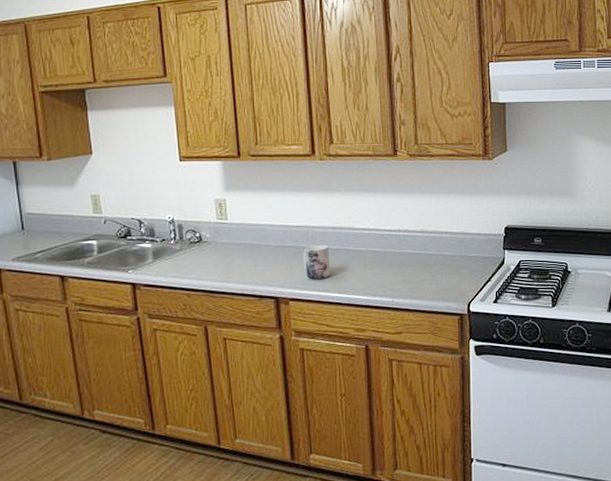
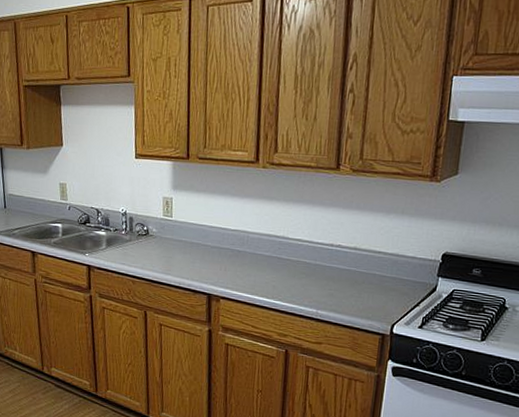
mug: present [303,245,331,279] -> none [236,250,262,282]

